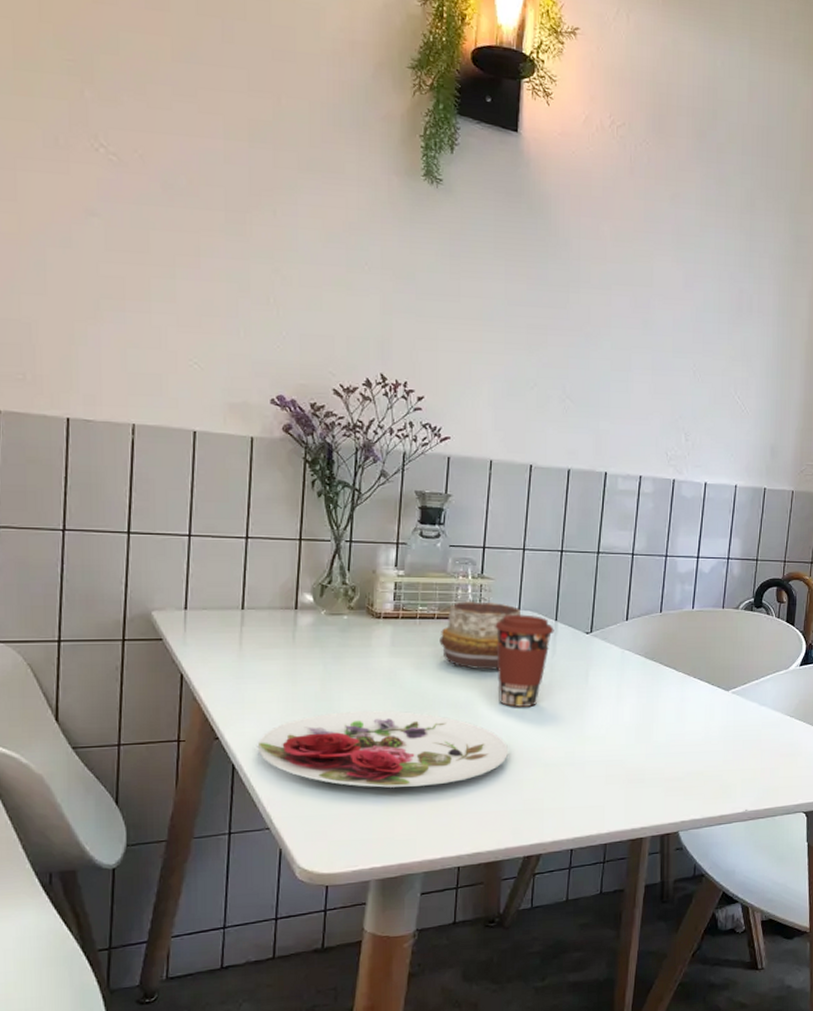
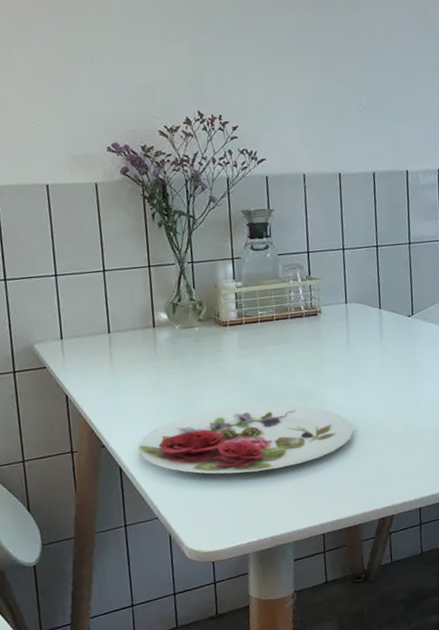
decorative bowl: present [439,600,522,670] -> none [280,299,349,360]
coffee cup: present [494,614,554,708] -> none [326,306,380,390]

